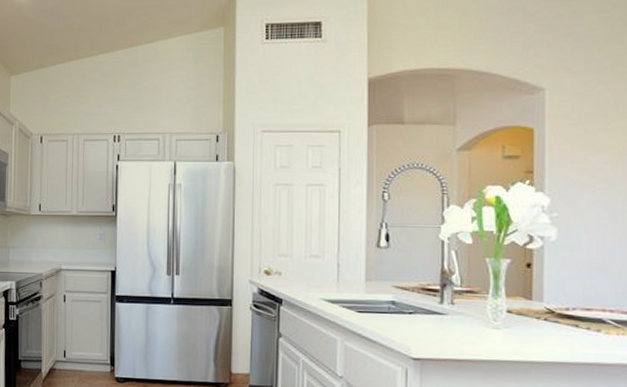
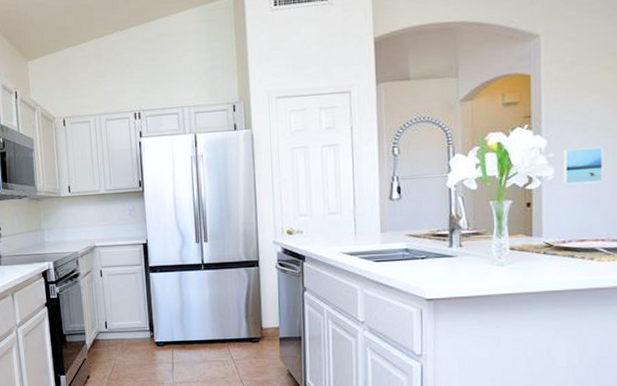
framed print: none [567,210,612,248] -> present [563,147,603,185]

